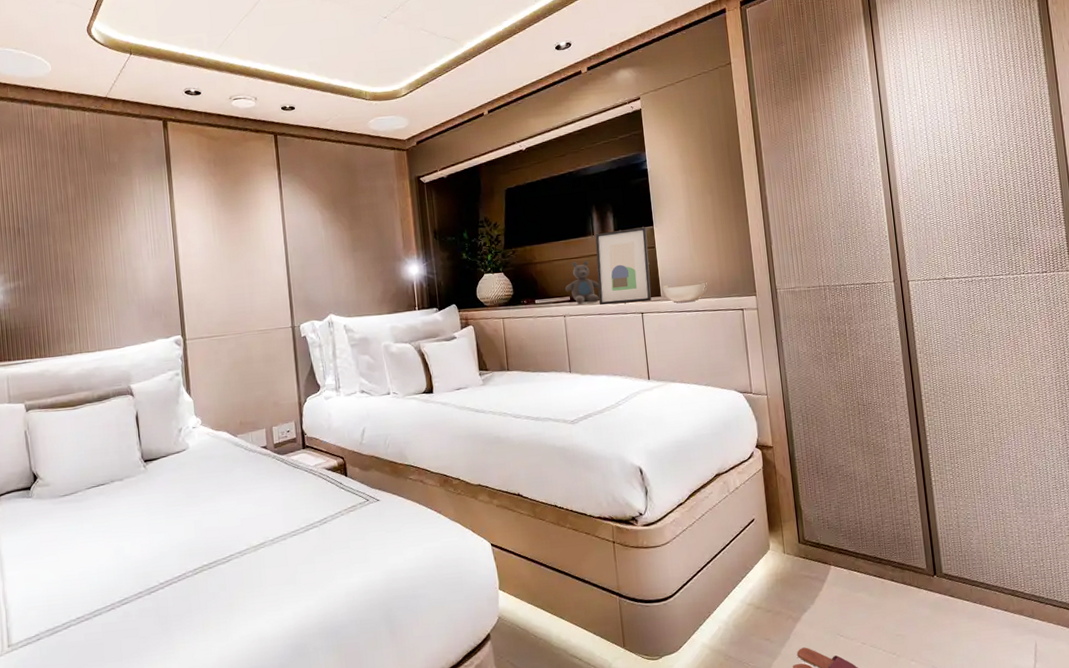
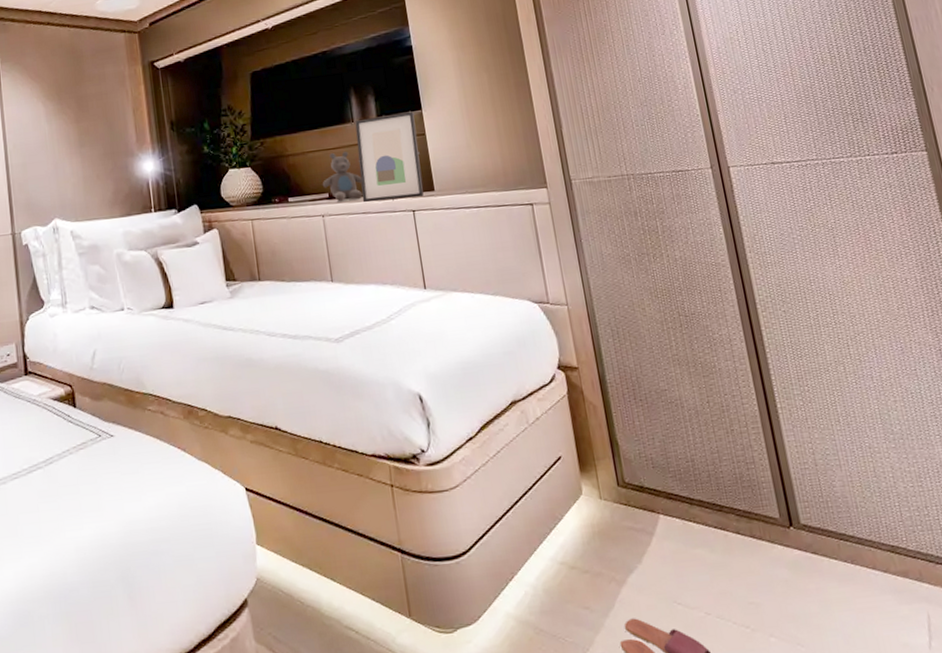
bowl: present [661,281,707,303] -> none [435,172,489,198]

